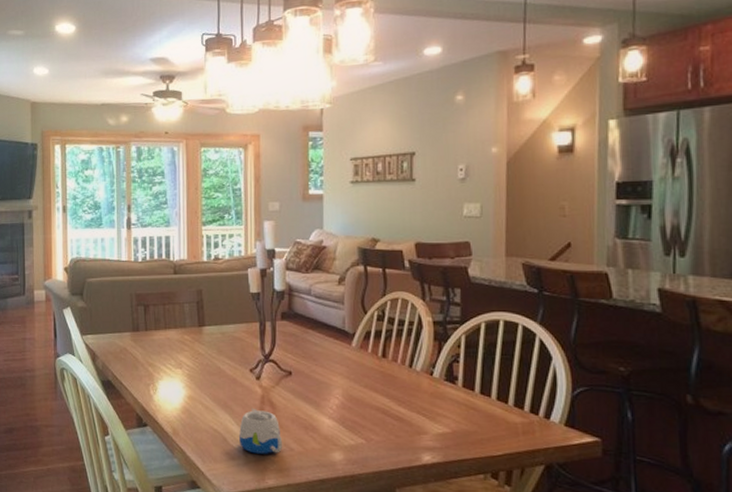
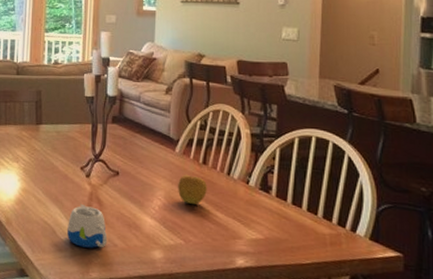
apple: none [356,370,388,401] -> present [178,175,207,204]

